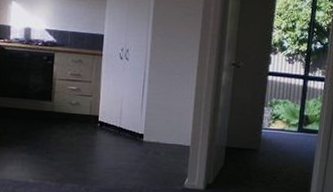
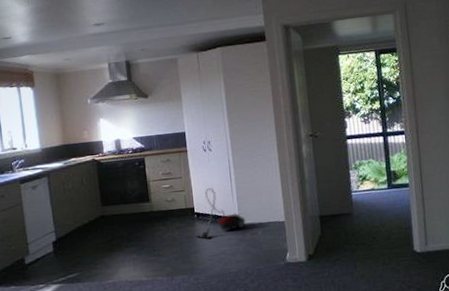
vacuum cleaner: none [95,97,151,152] -> present [196,187,246,240]

